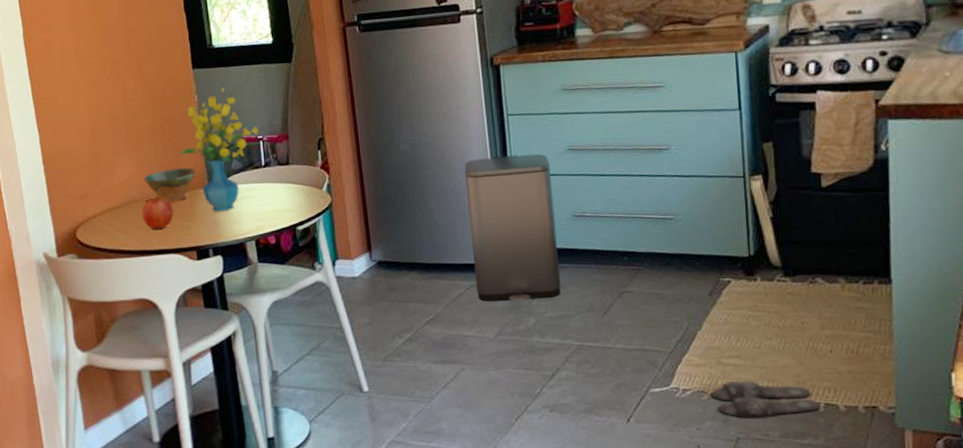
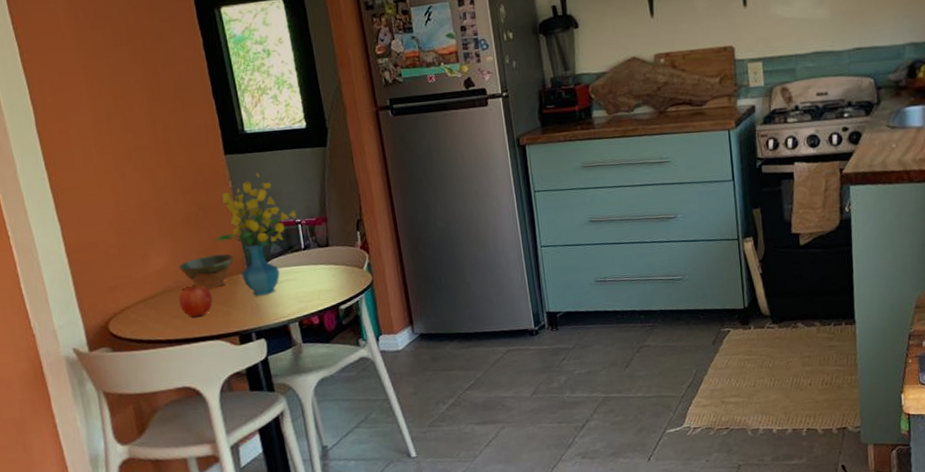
pedal bin: present [464,153,561,301] -> none [497,226,588,364]
slippers: present [711,380,820,418] -> none [716,414,803,448]

